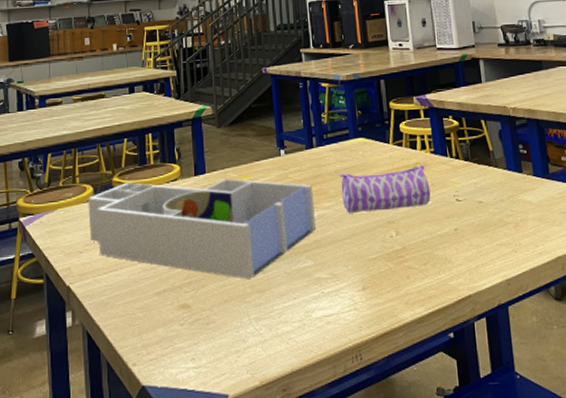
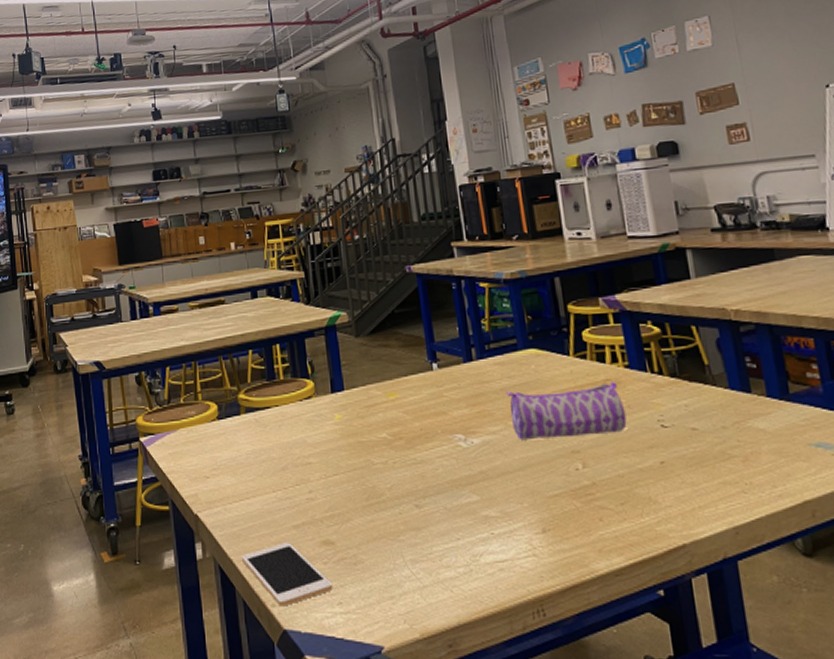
desk organizer: present [88,179,317,279] -> none [212,397,481,514]
cell phone: none [107,308,188,365] -> present [241,543,333,607]

